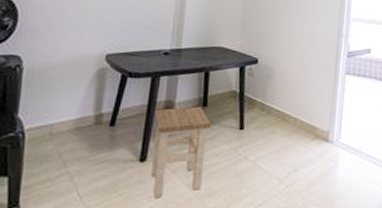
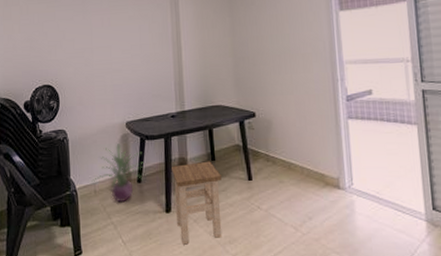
decorative plant: none [48,79,121,149] -> present [92,144,143,203]

